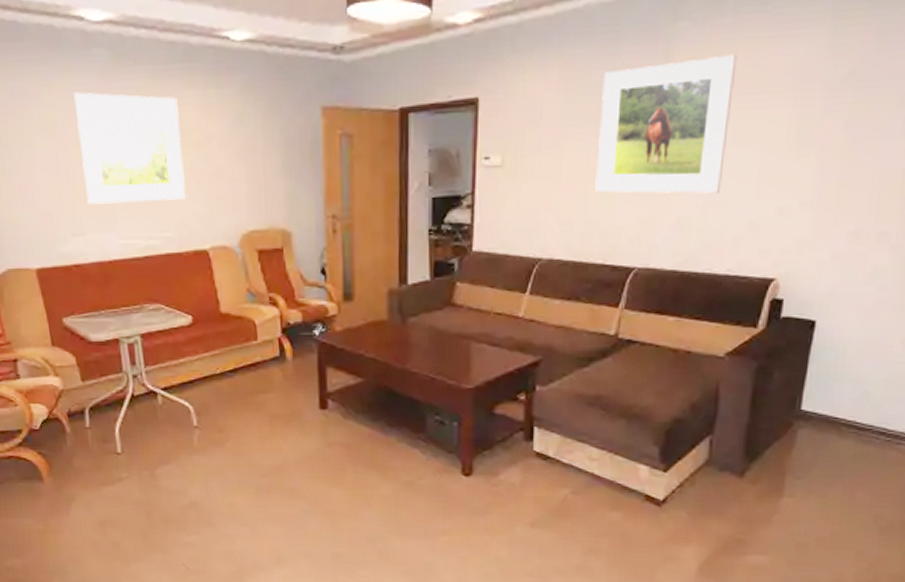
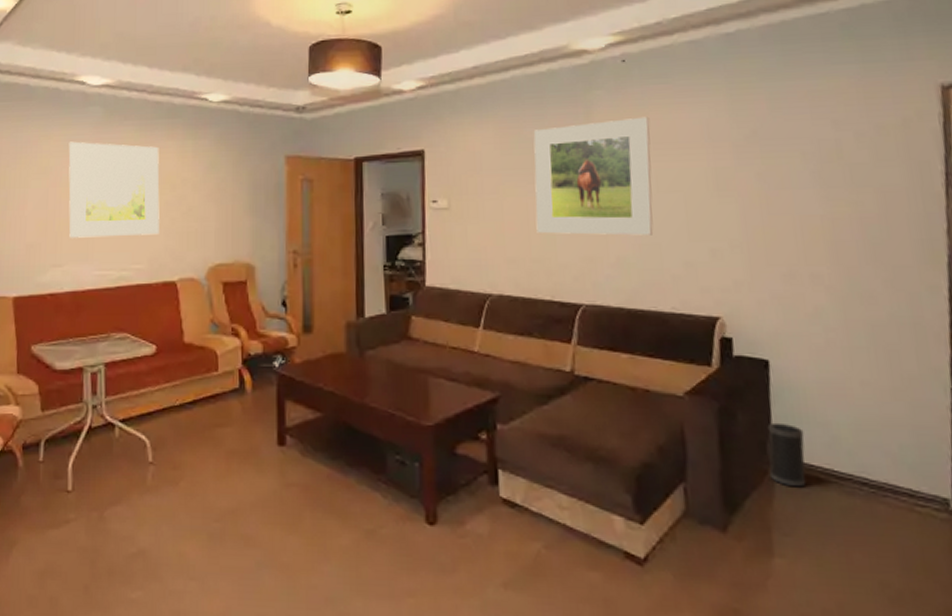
speaker: none [793,380,836,438] -> present [767,422,807,488]

